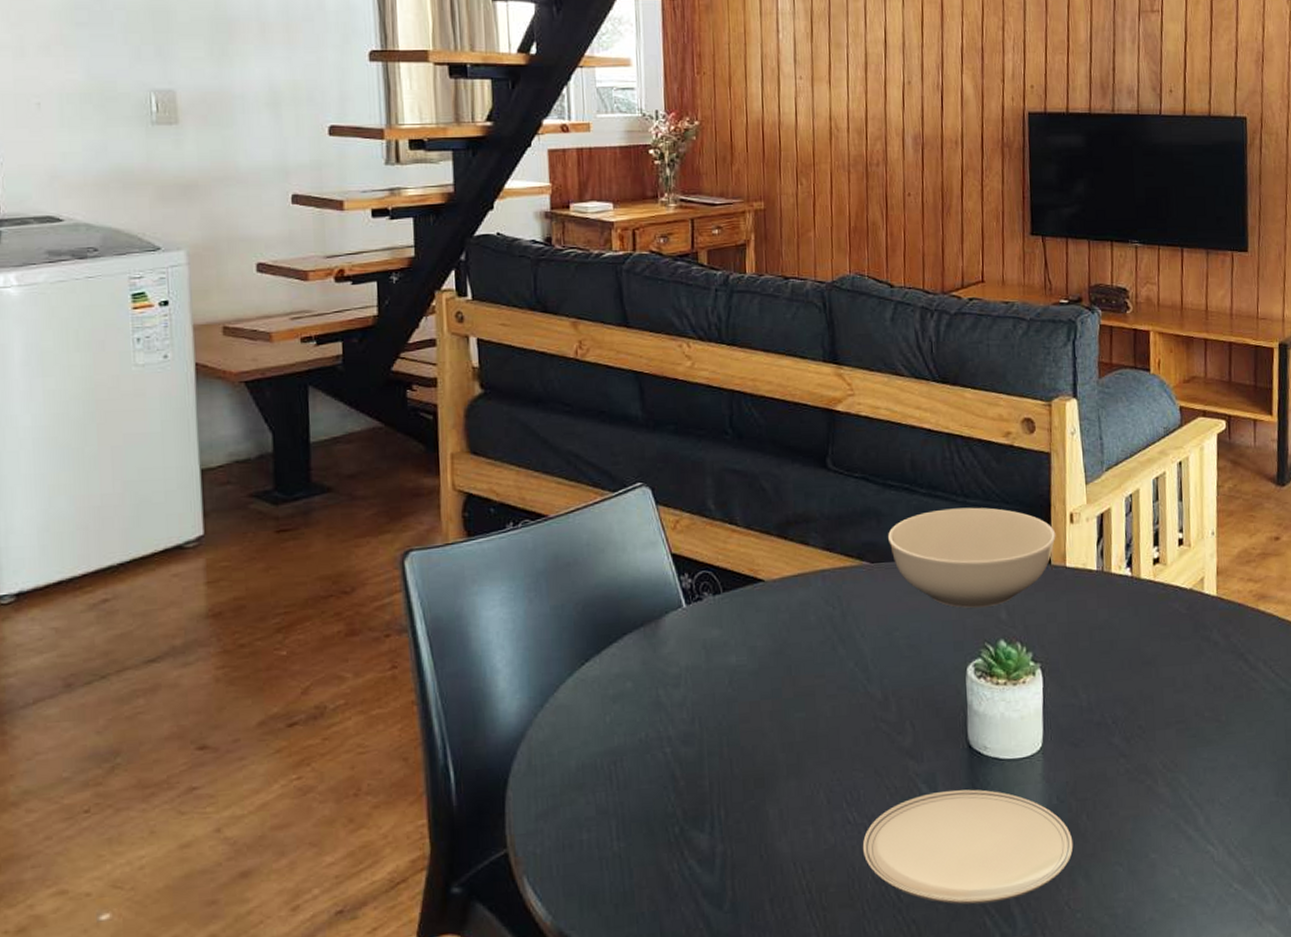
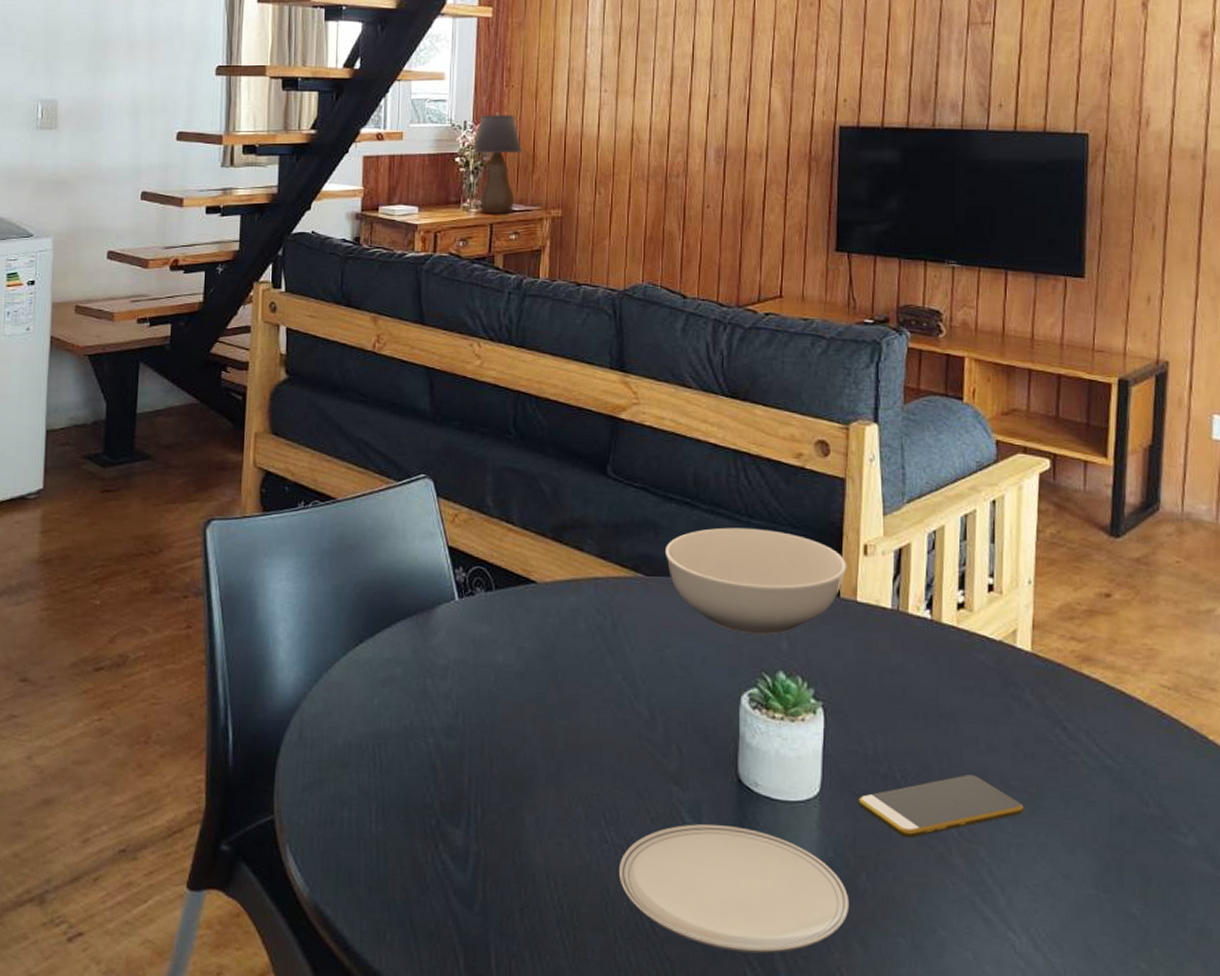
table lamp: none [666,101,720,208] -> present [472,112,523,214]
smartphone: none [1076,712,1216,776] -> present [858,774,1024,838]

